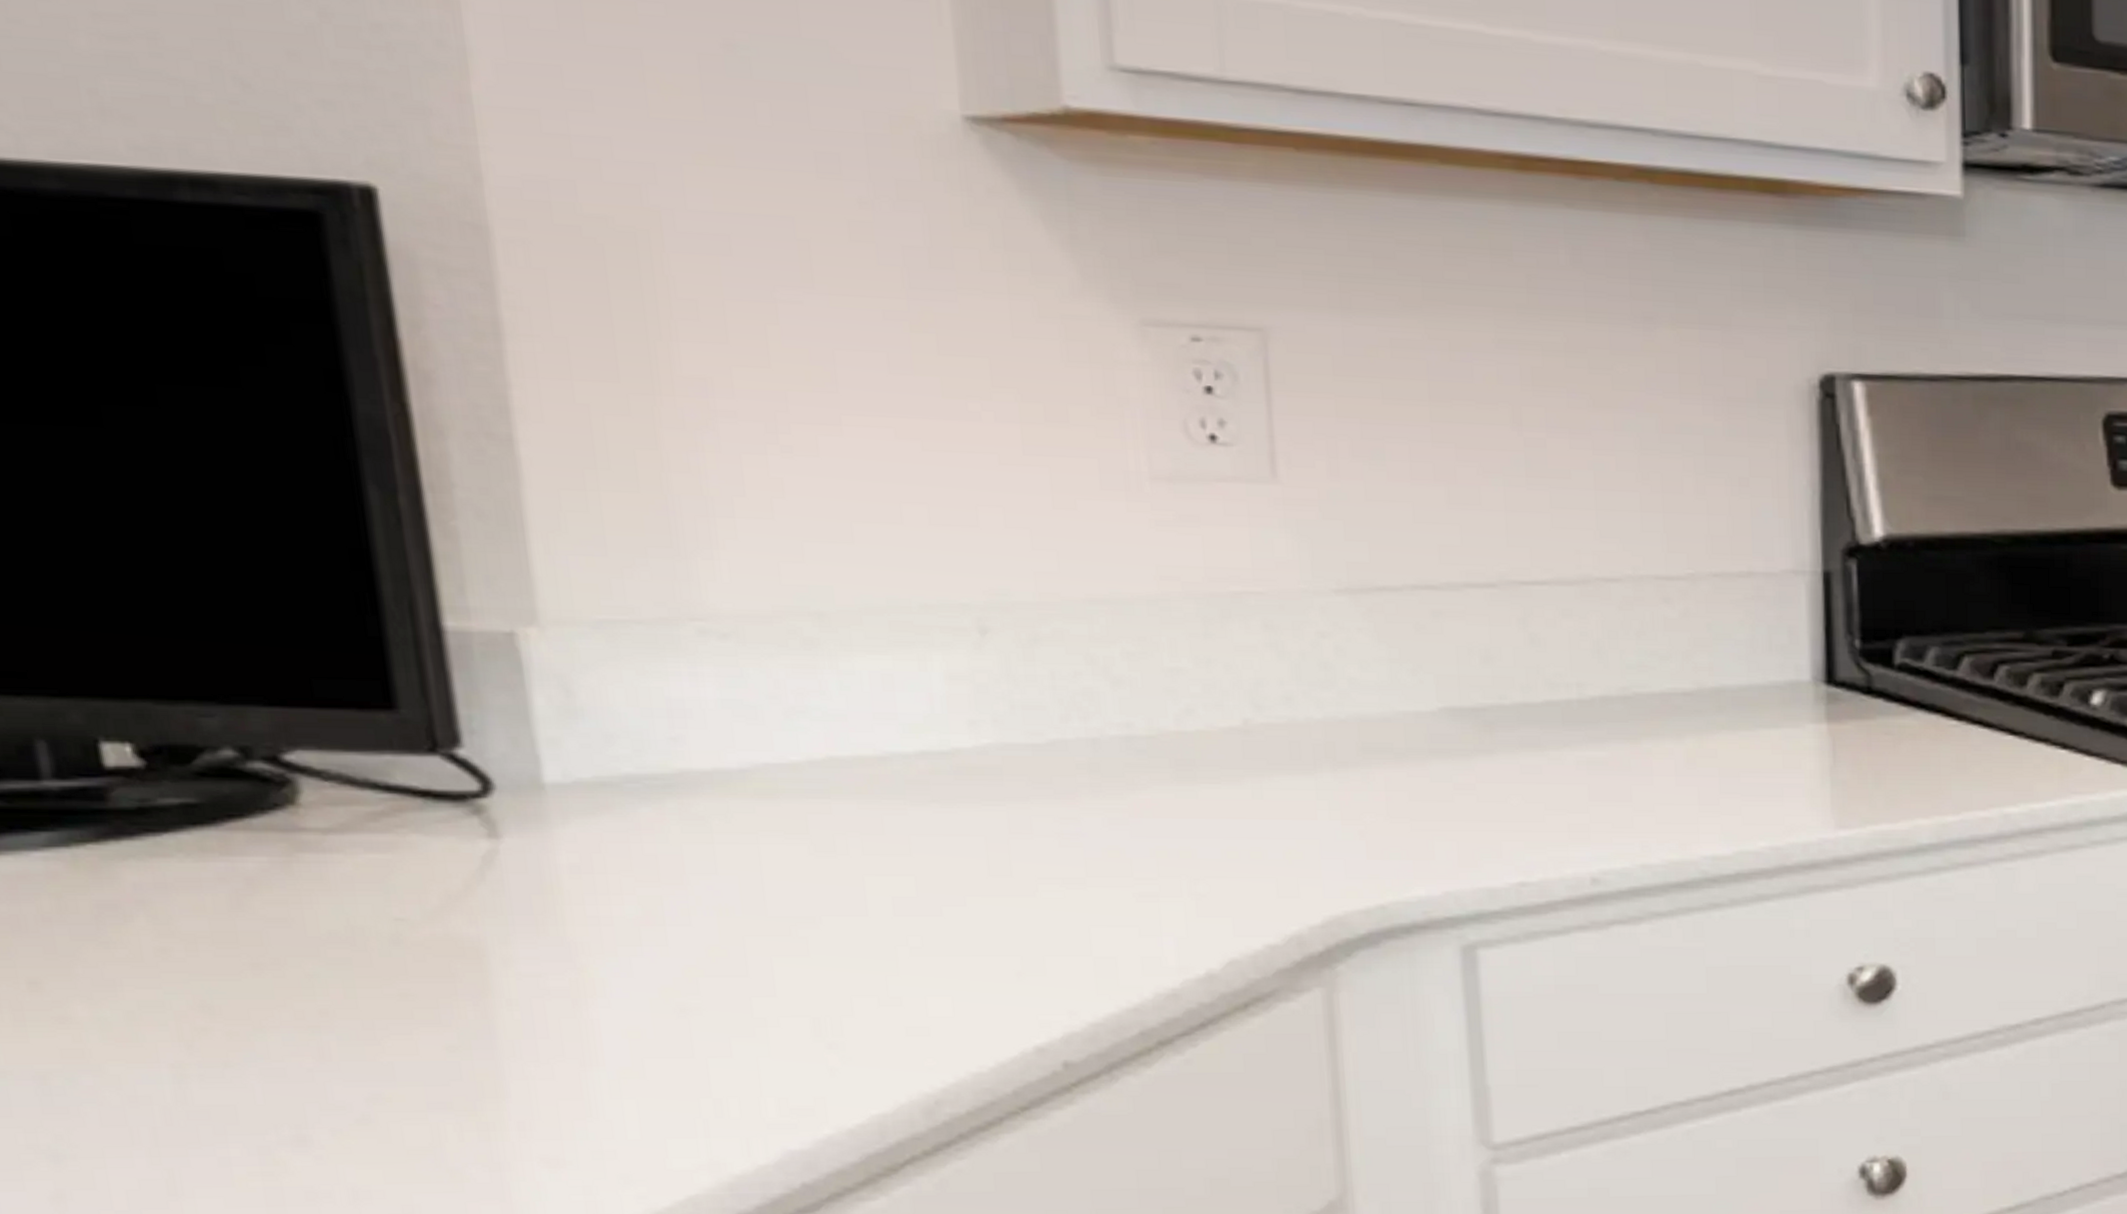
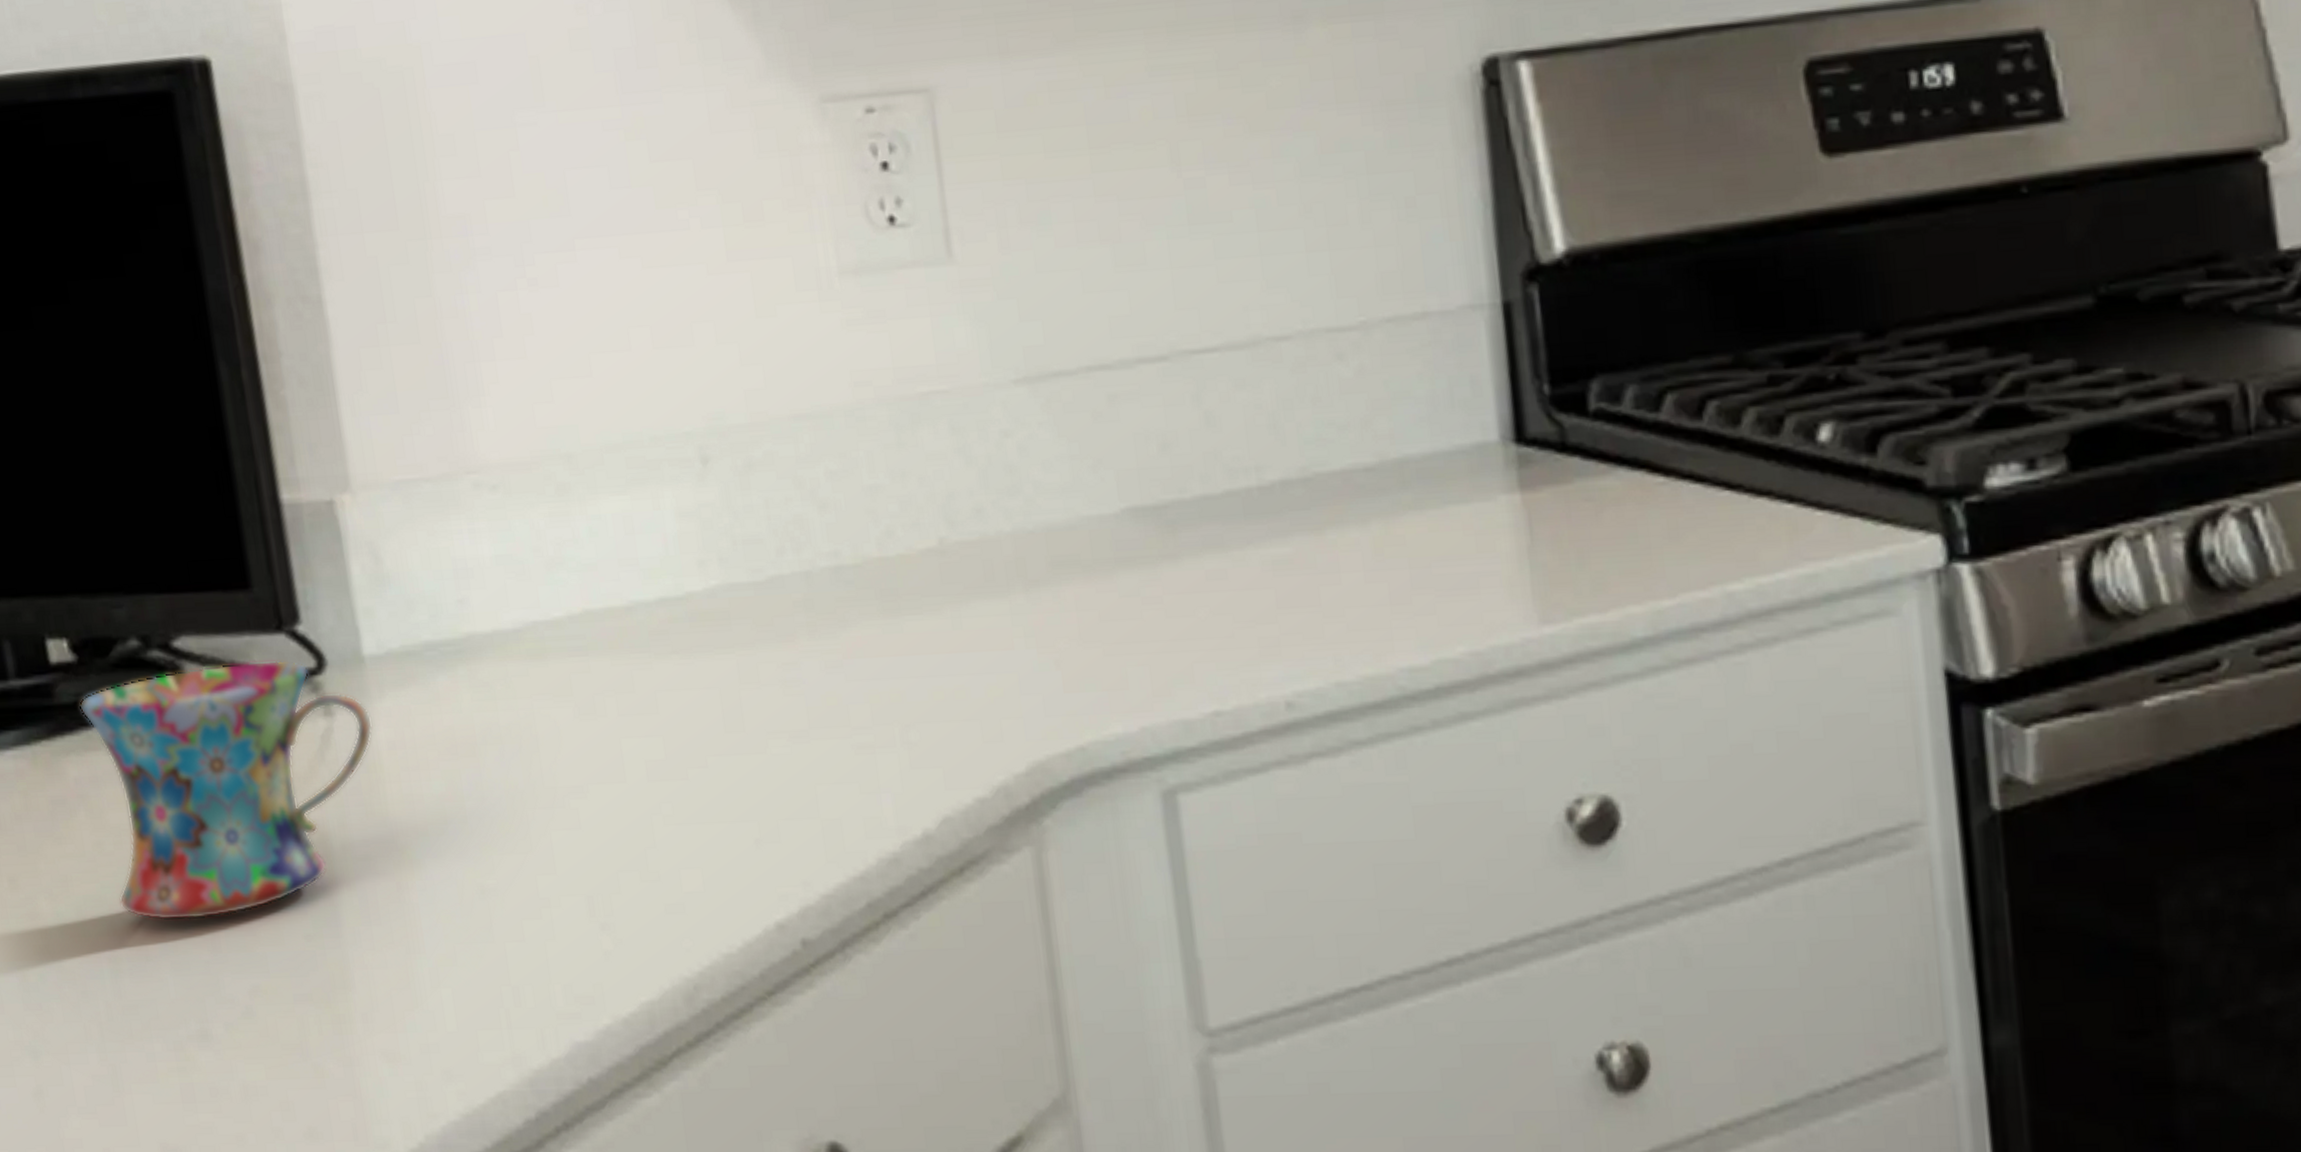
mug: none [144,780,552,1029] -> present [78,660,373,921]

